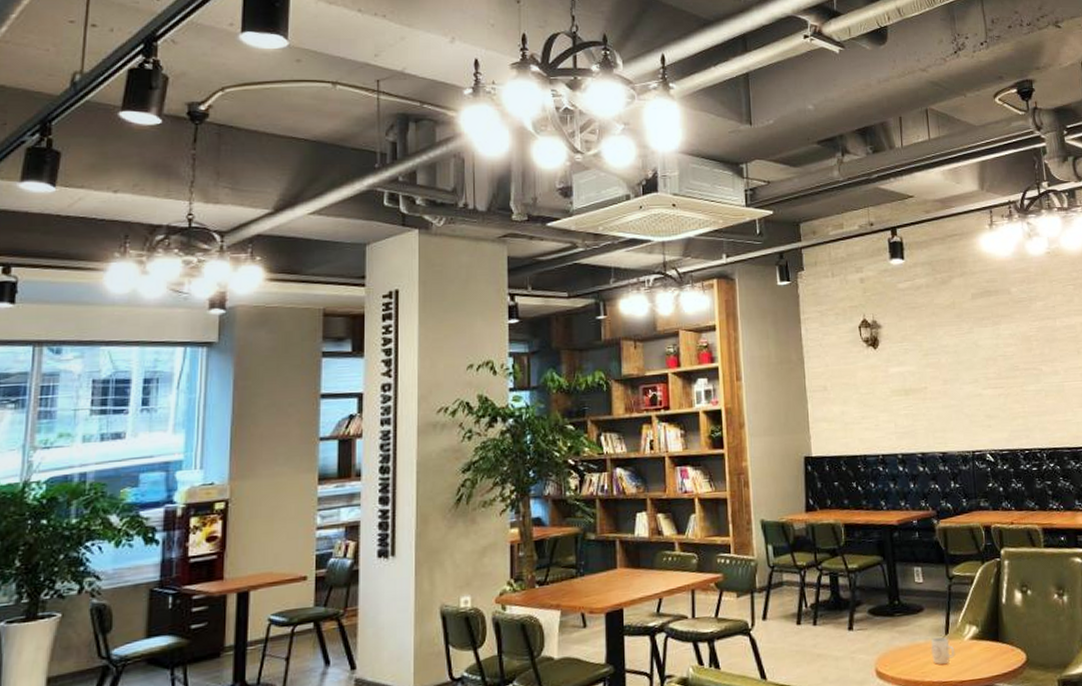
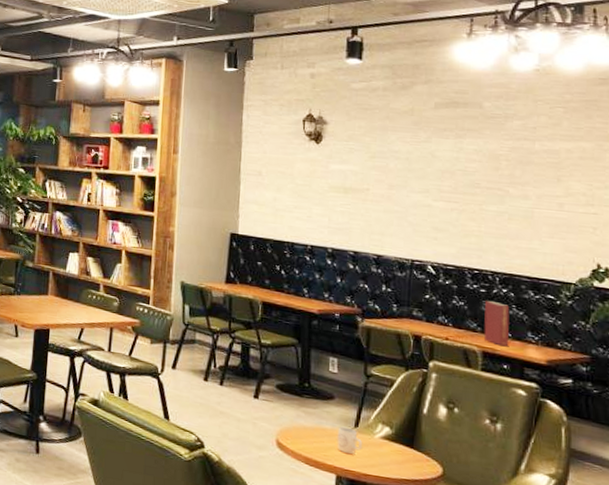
book: none [1038,477,1063,520] -> present [484,301,510,347]

